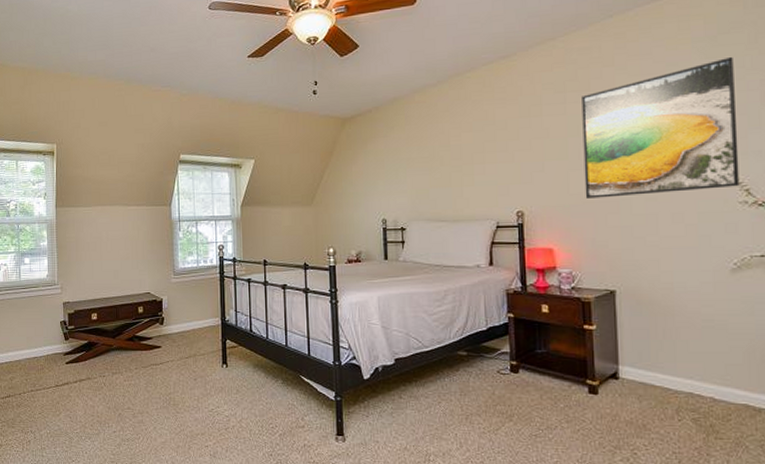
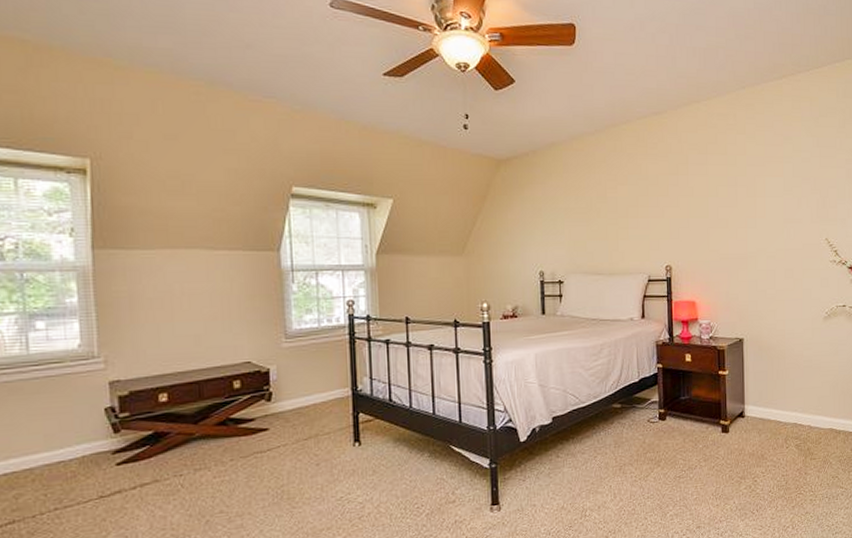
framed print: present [582,56,740,199] -> none [720,137,831,255]

